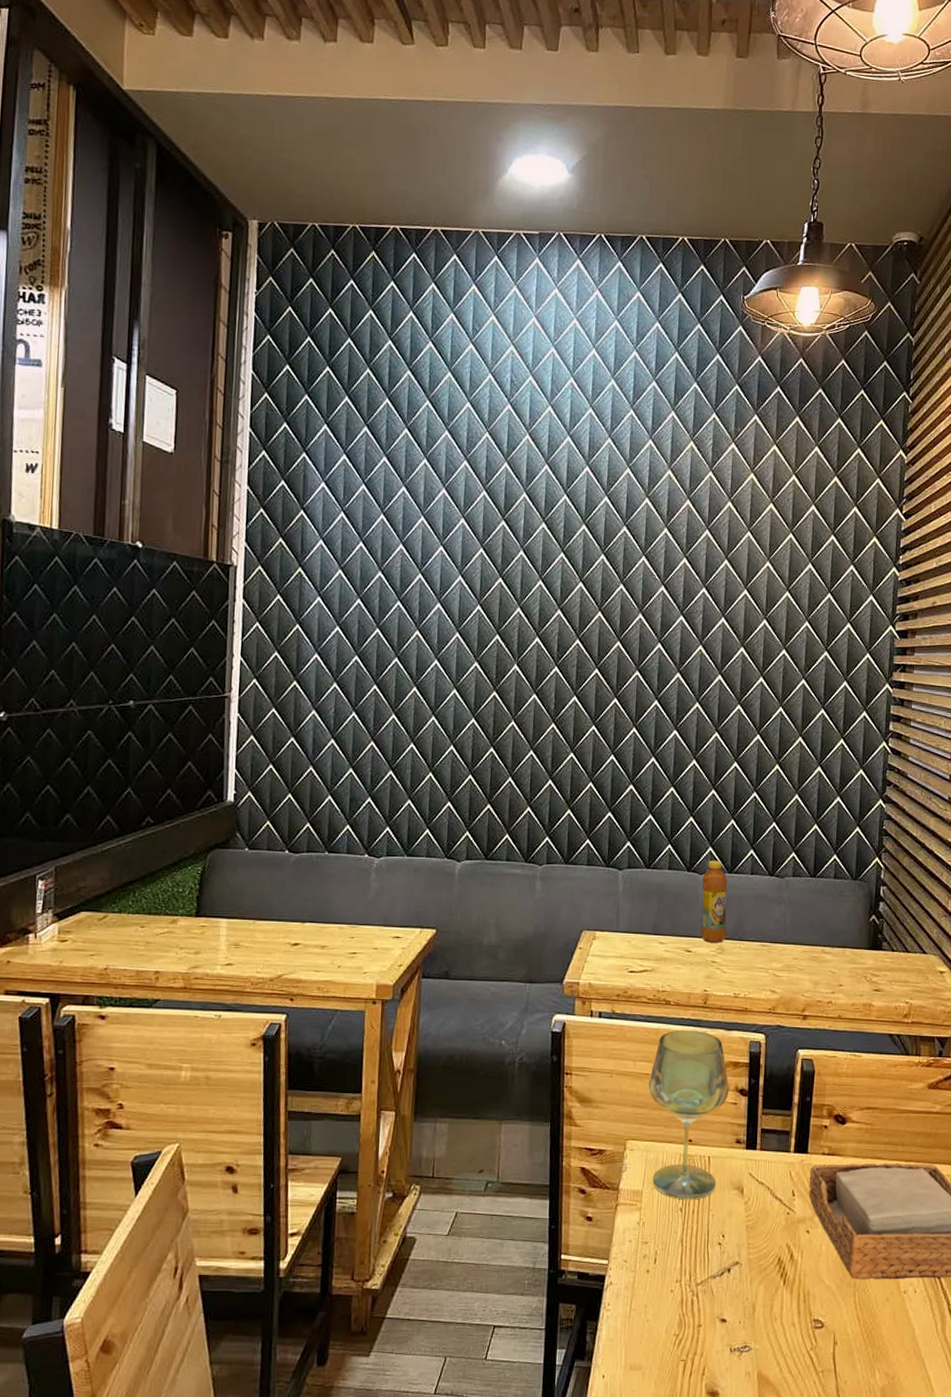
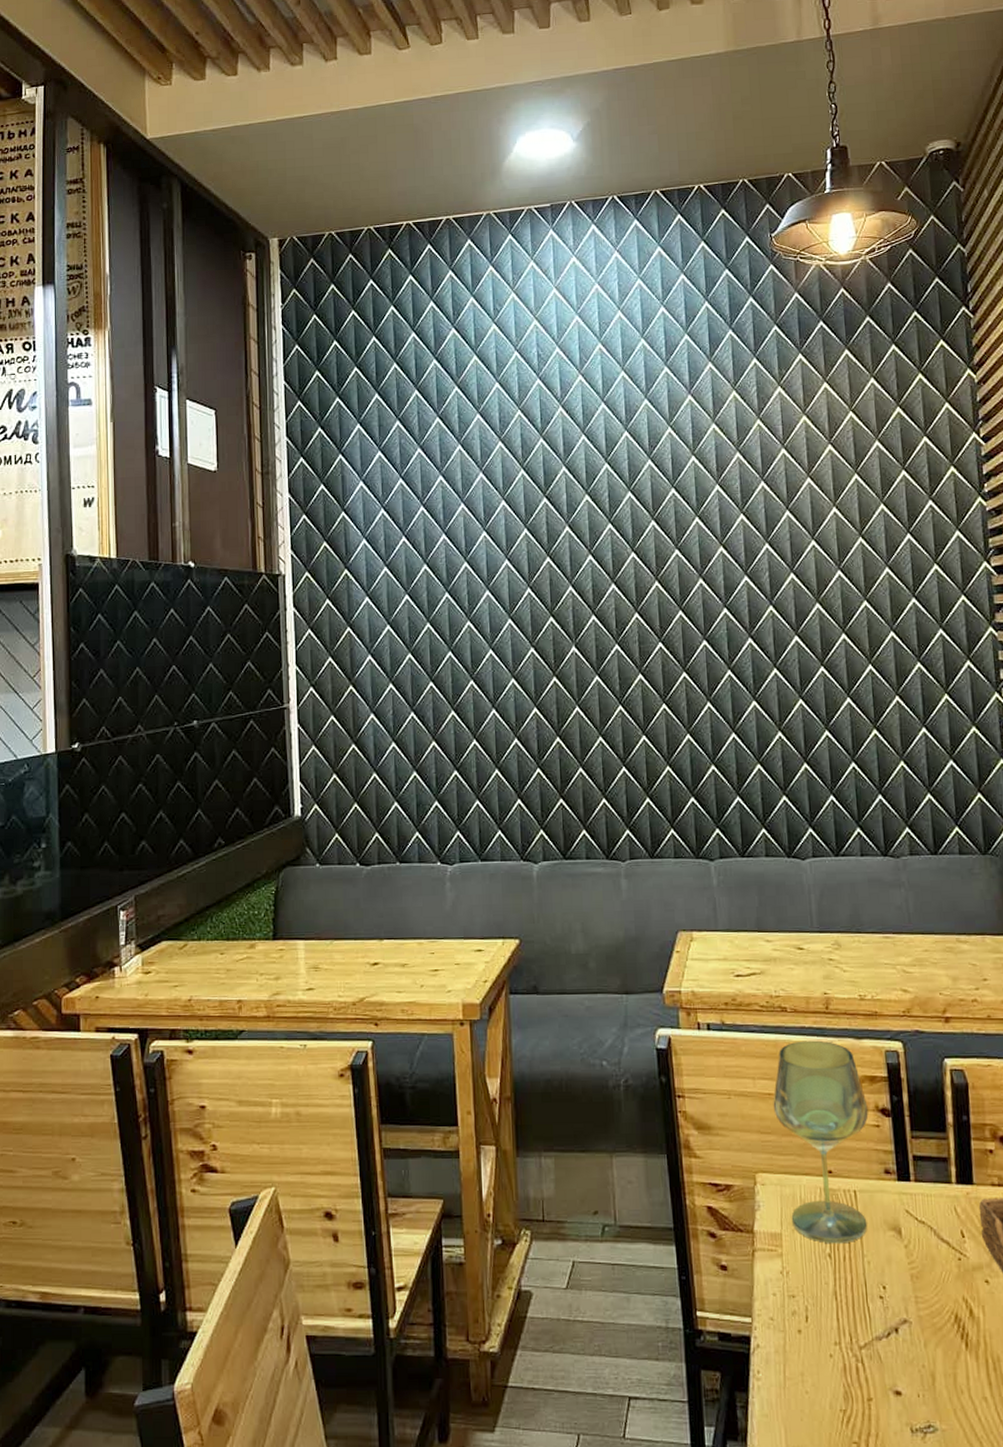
bottle: present [701,861,728,943] -> none [806,843,842,938]

